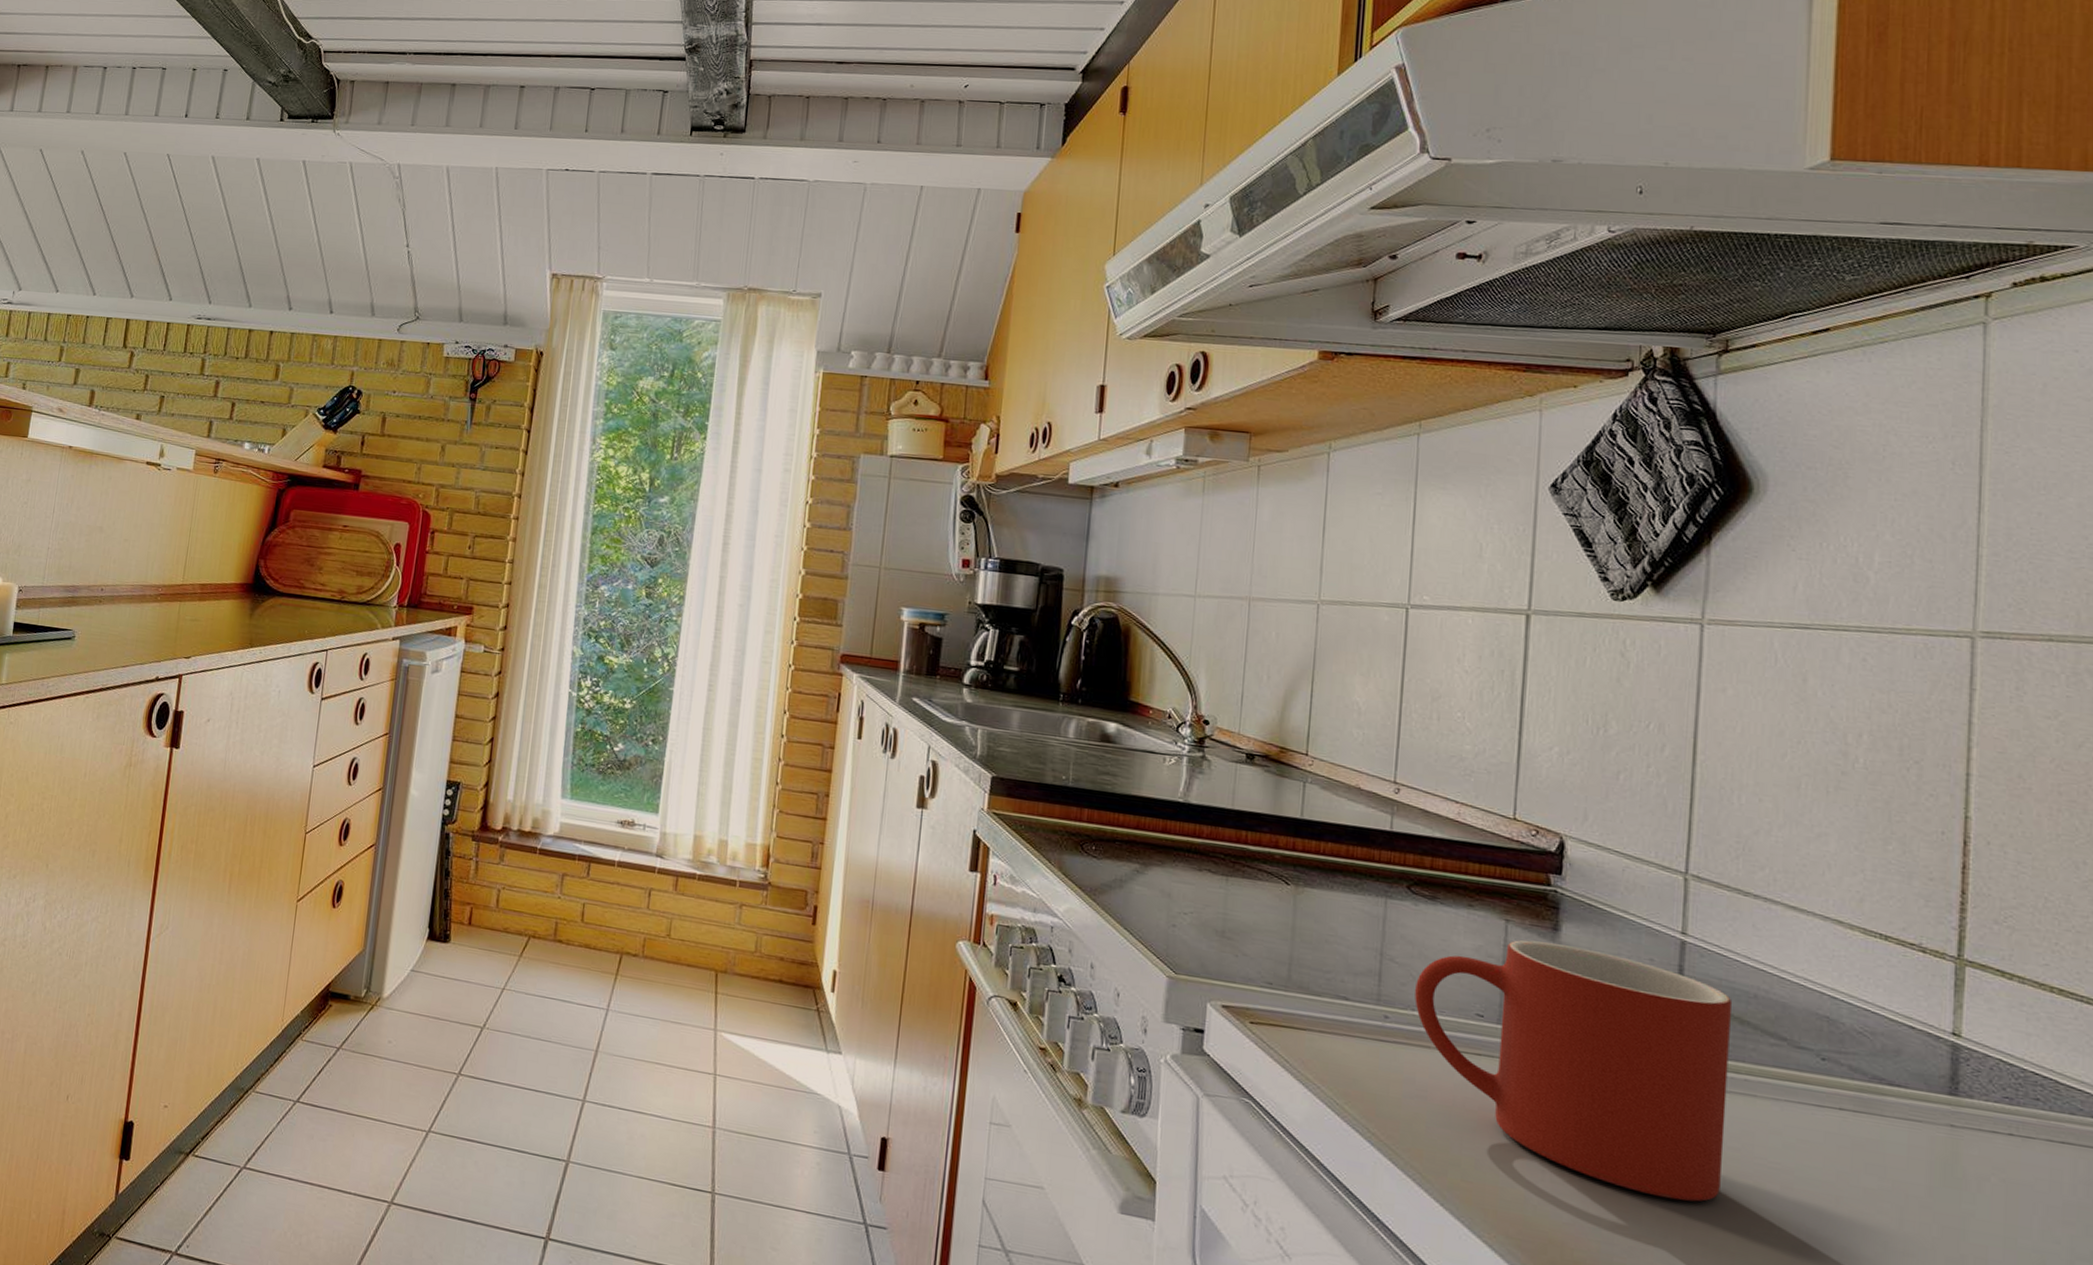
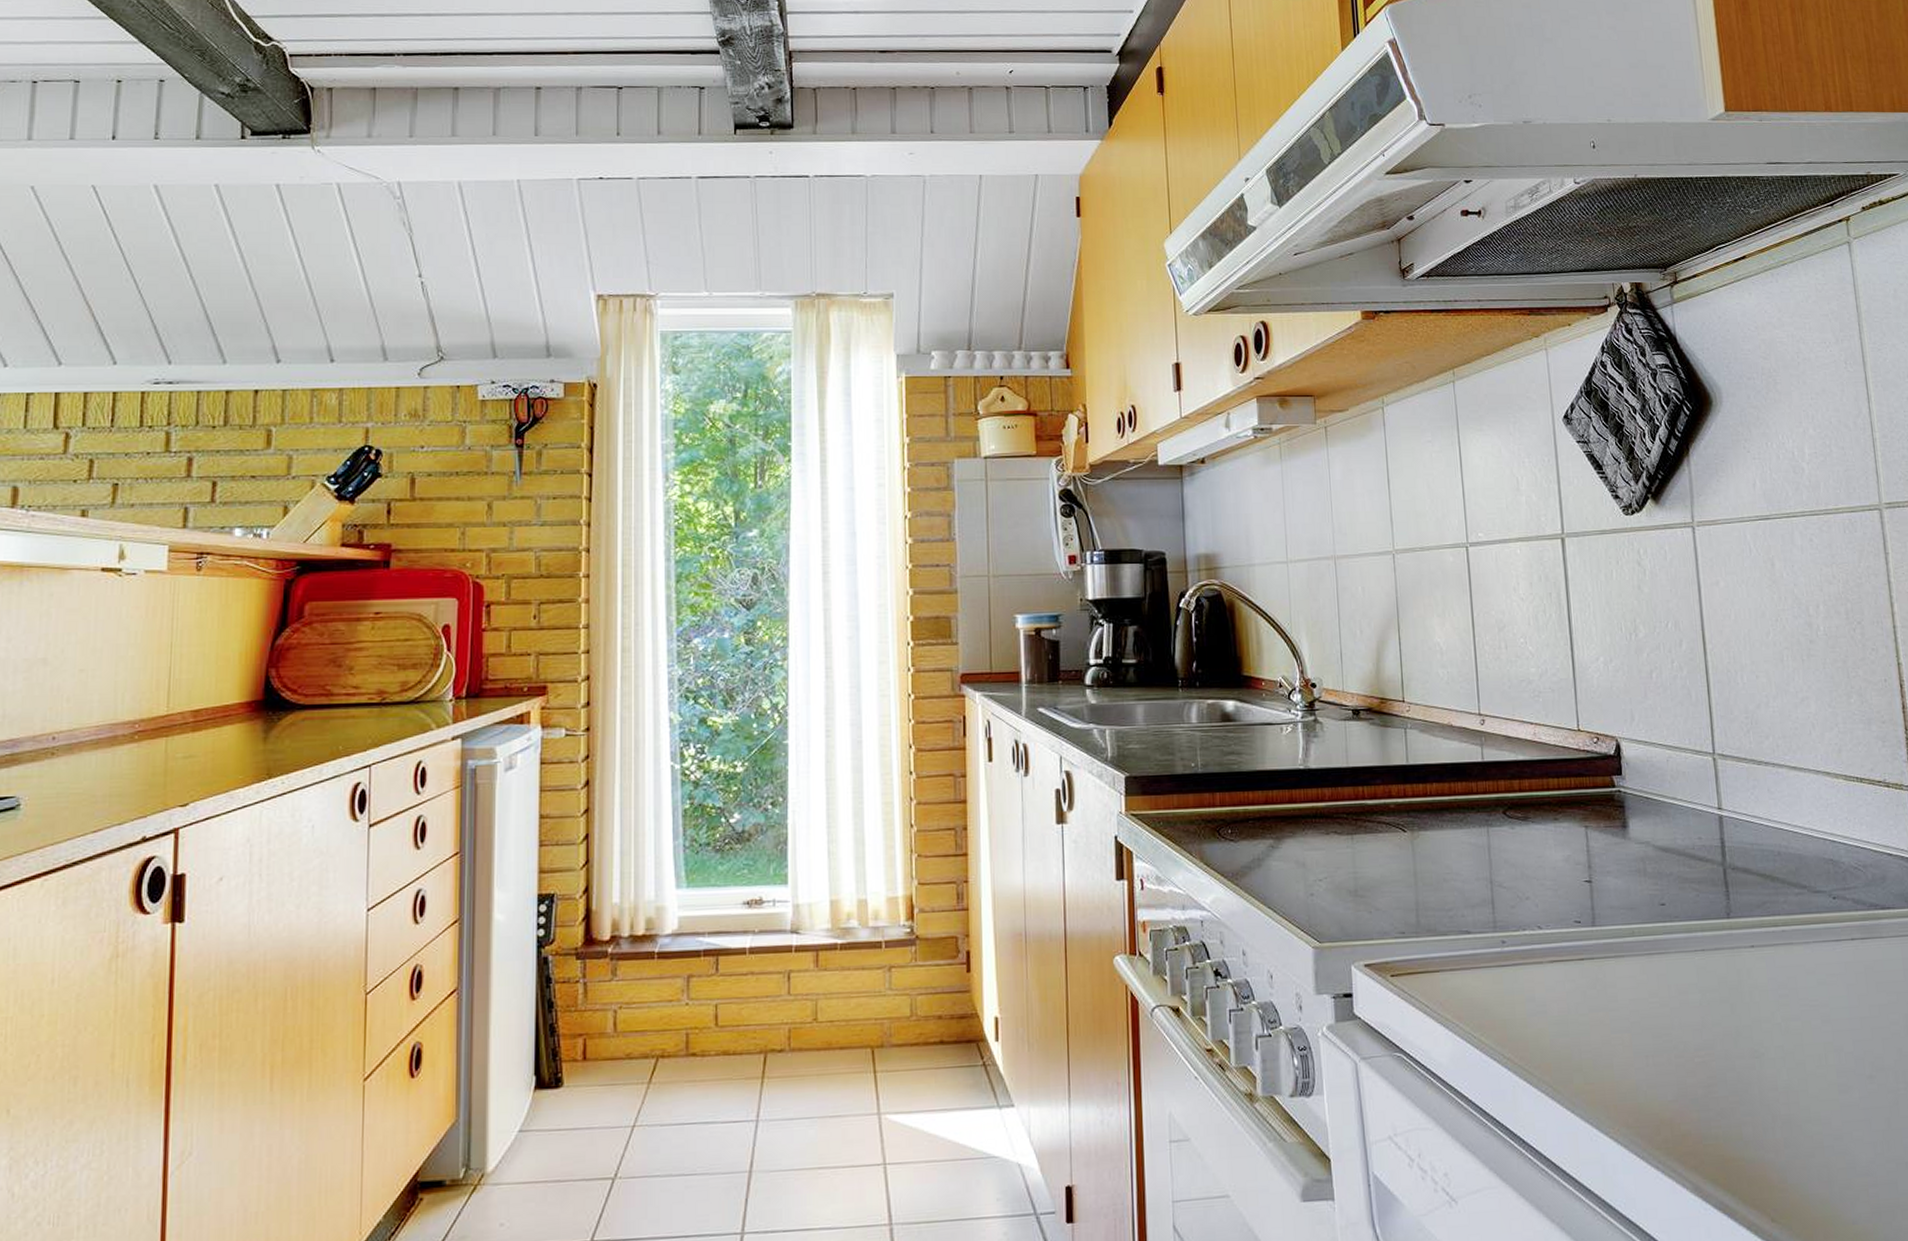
mug: present [1414,940,1732,1202] -> none [1522,839,1779,1056]

